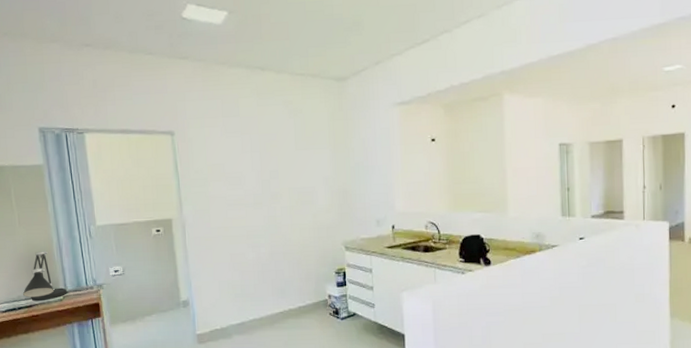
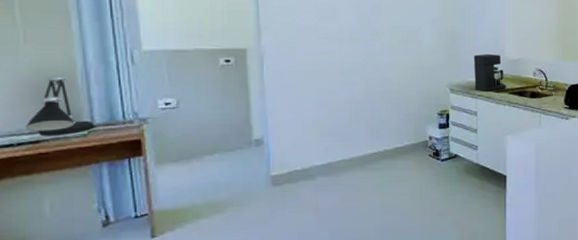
coffee maker: none [365,209,400,249] -> present [473,53,507,92]

